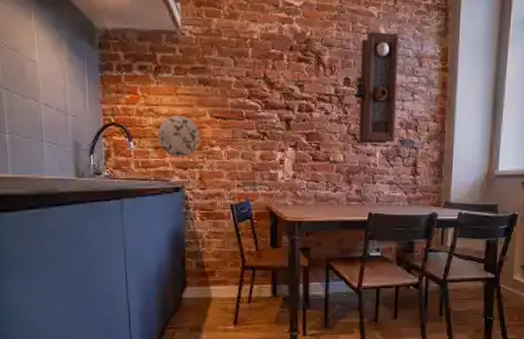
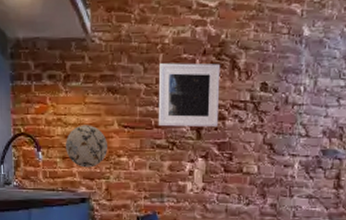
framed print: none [248,57,307,119] -> present [158,63,221,128]
pendulum clock: present [353,32,399,144] -> none [271,31,324,154]

